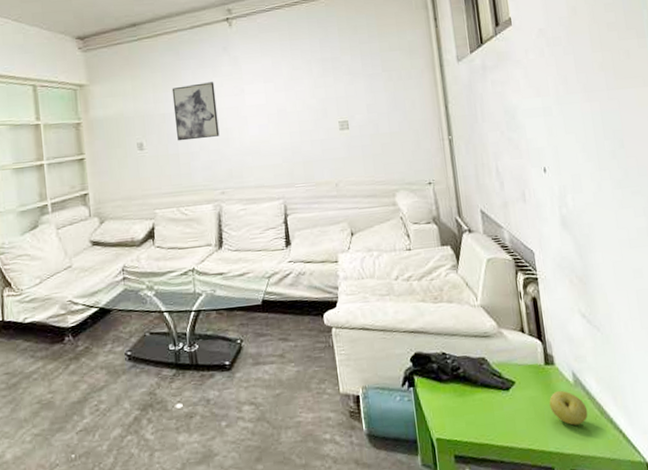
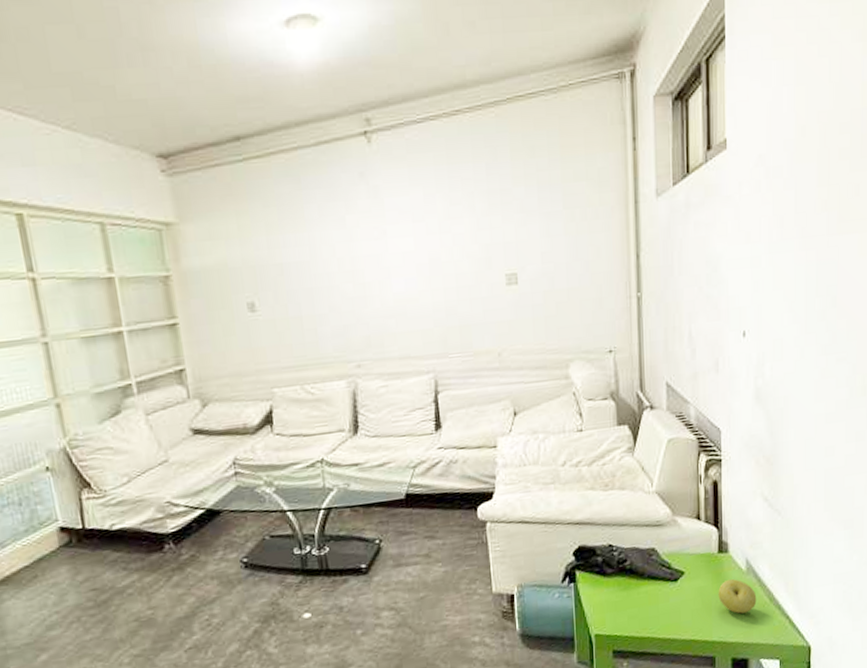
wall art: present [171,82,220,141] -> none [291,220,355,300]

